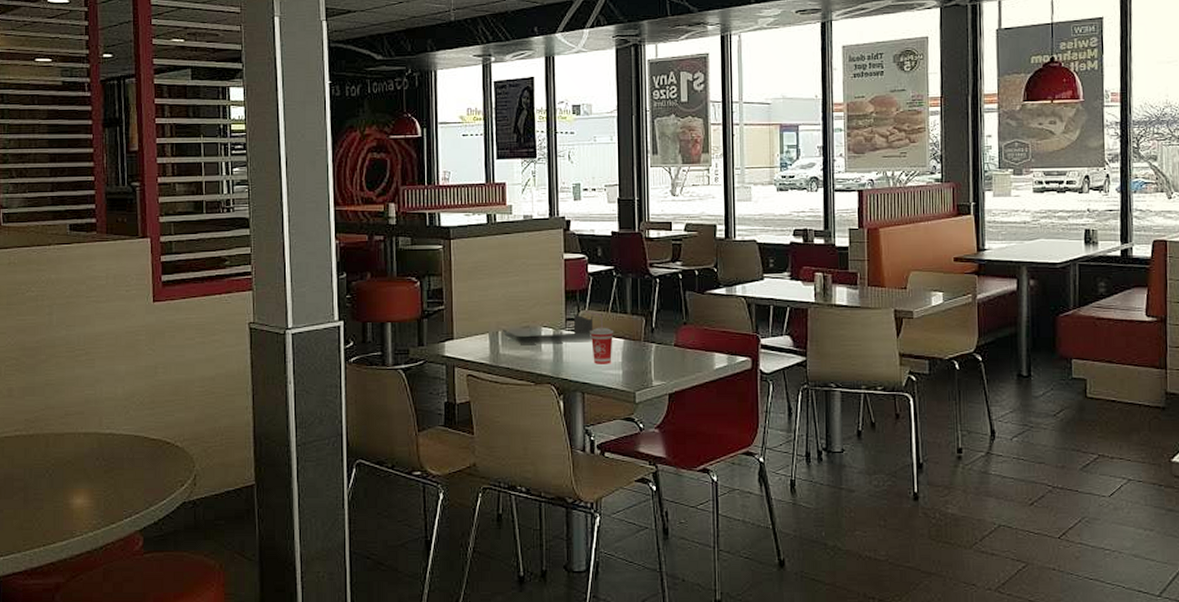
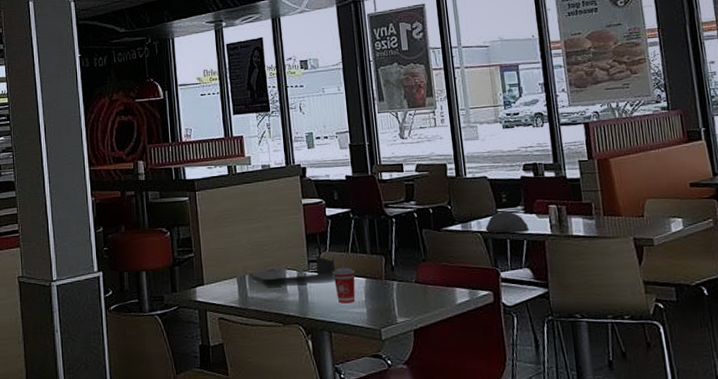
beret: none [749,276,794,299] -> present [485,210,530,234]

